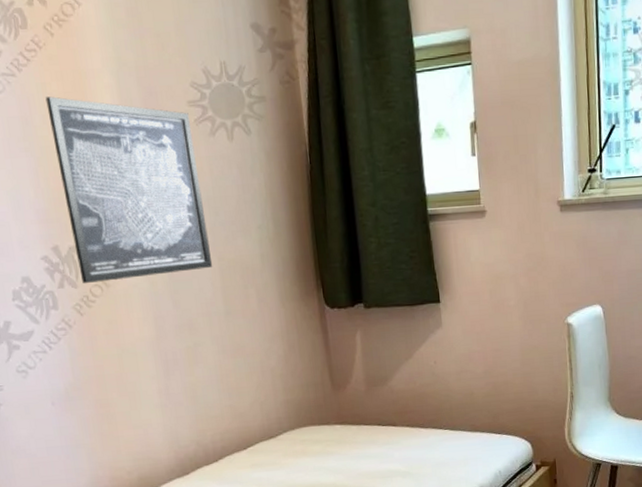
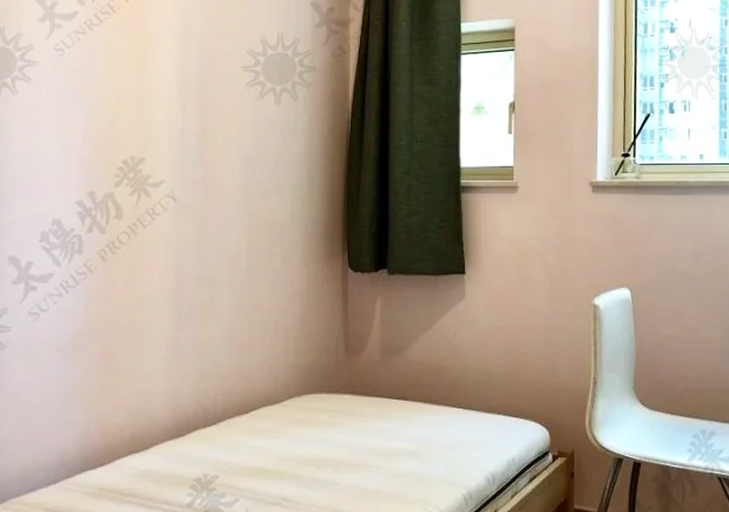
wall art: present [45,96,213,284] -> none [109,54,243,231]

